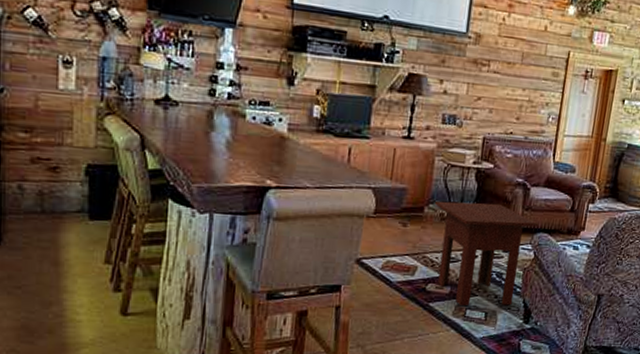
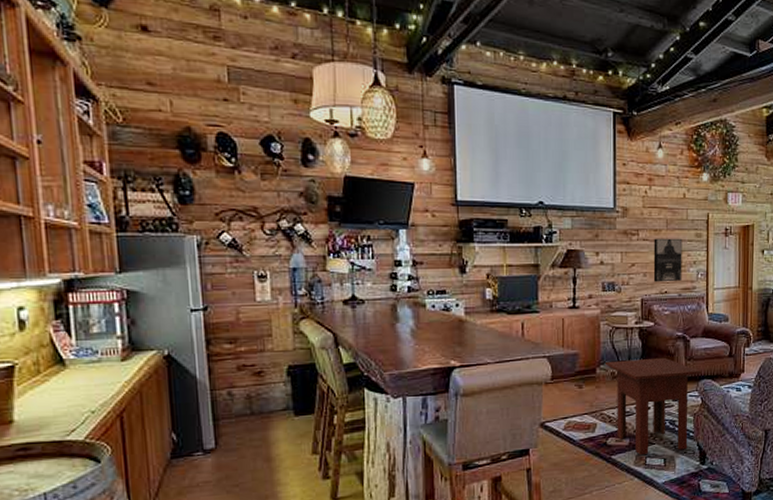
wall art: none [499,72,537,123] -> present [653,238,683,282]

